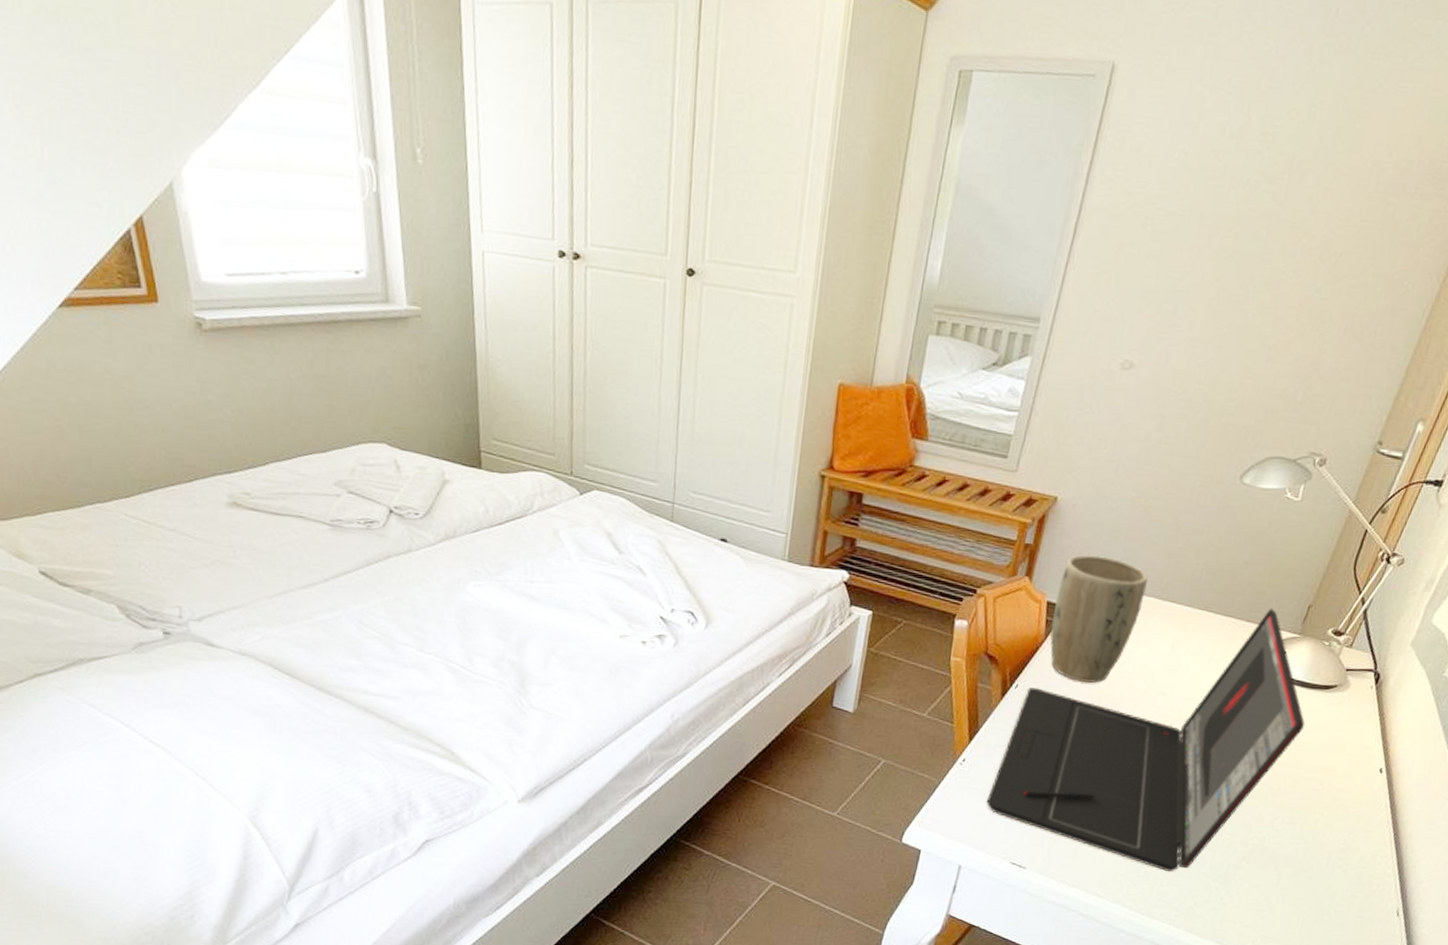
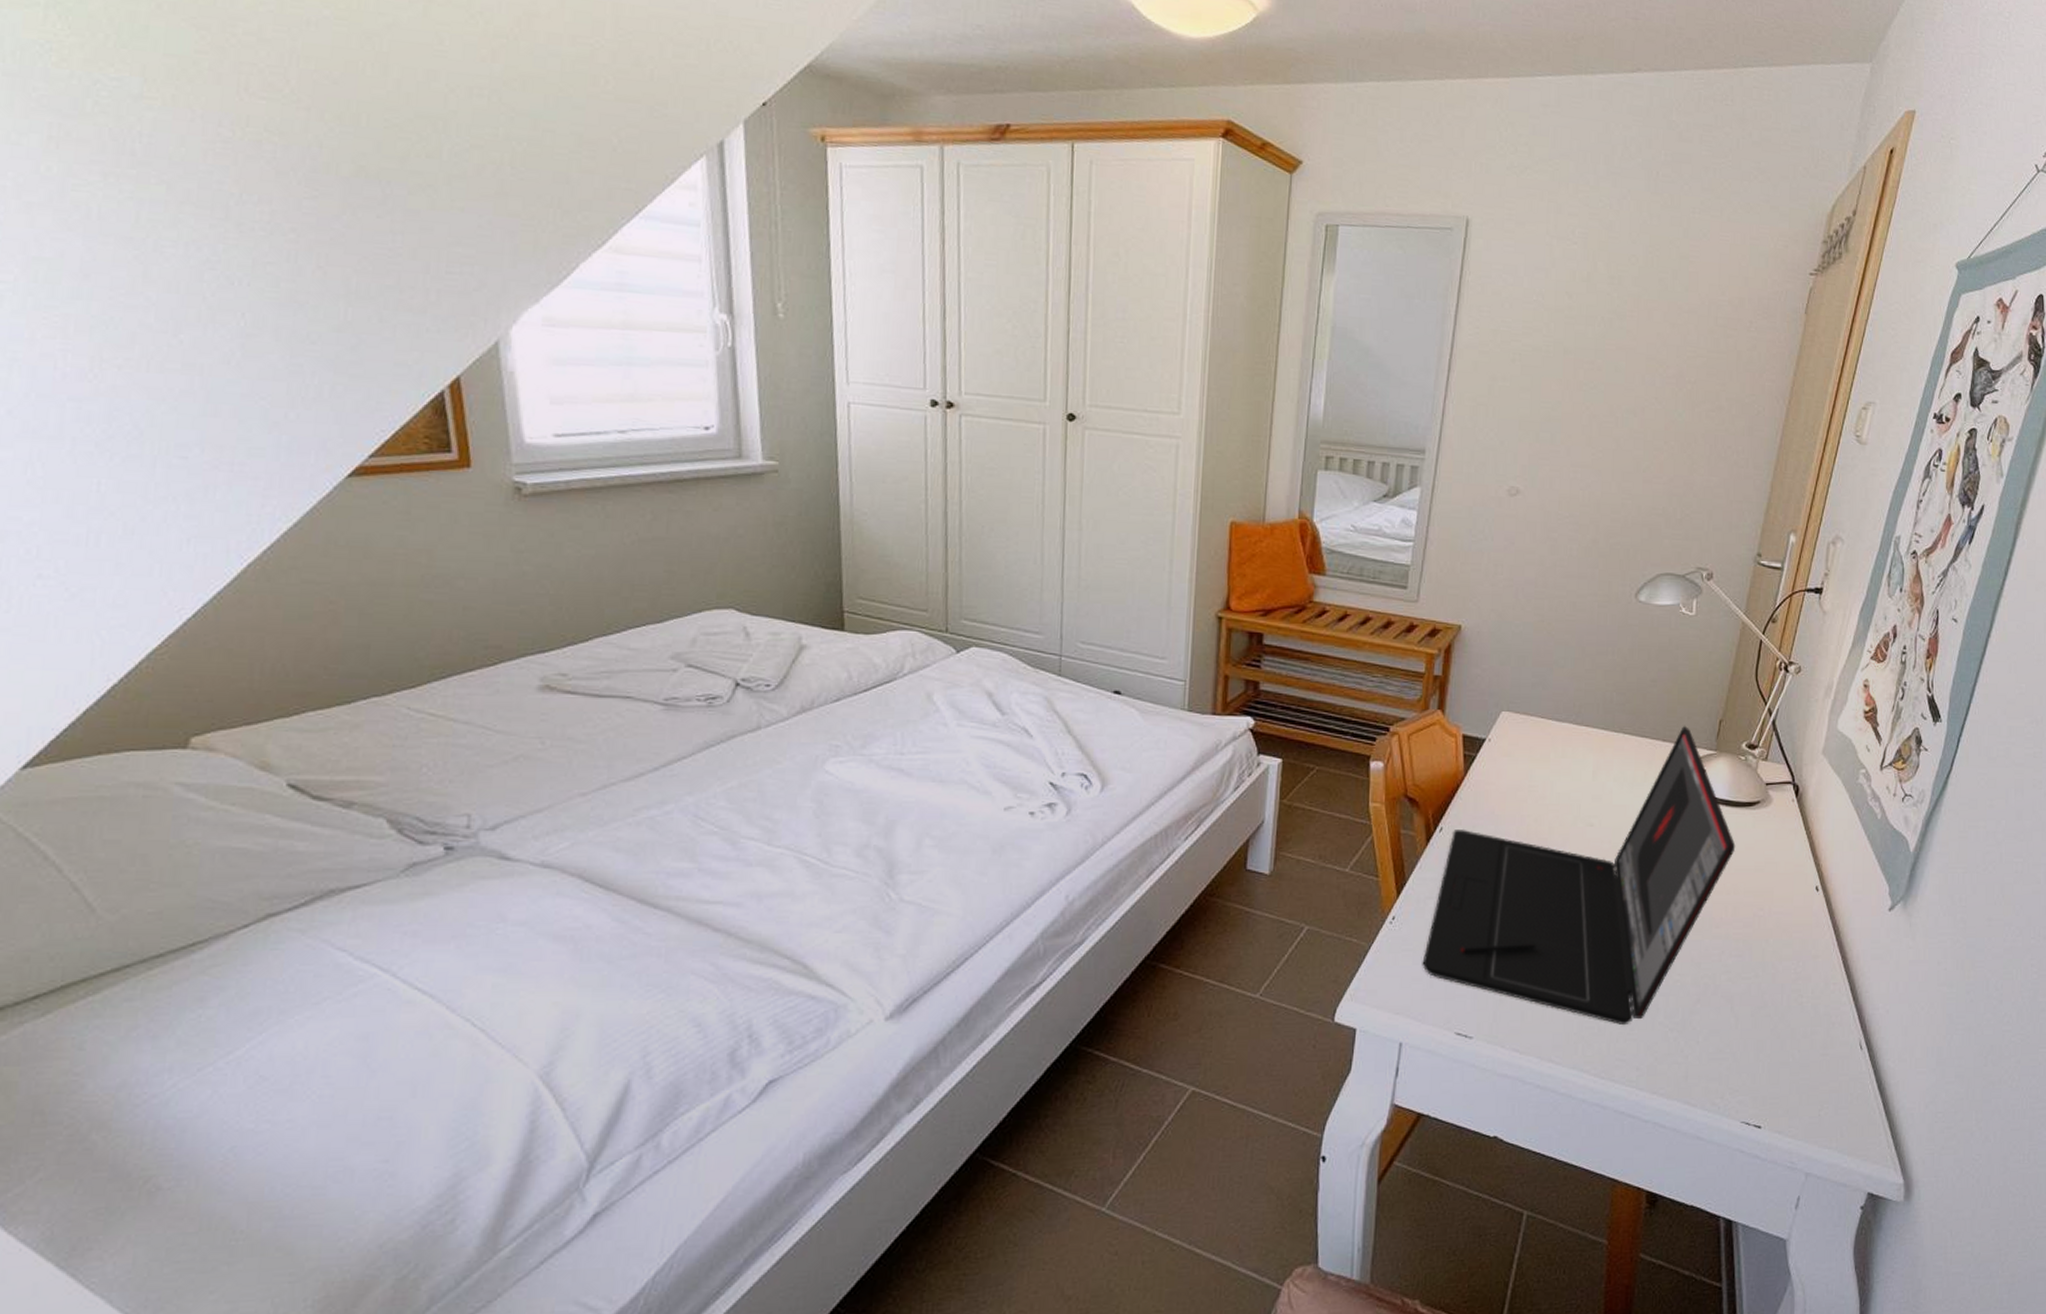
plant pot: present [1049,555,1148,683] -> none [1469,683,1560,819]

